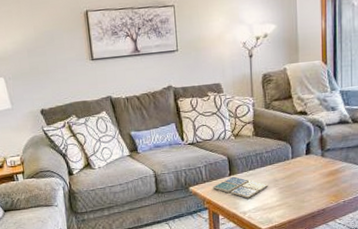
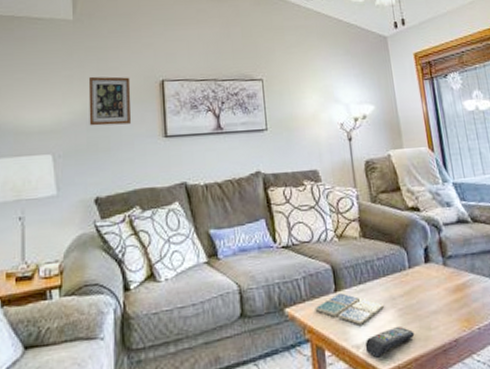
picture frame: none [24,9,63,53] -> present [88,76,132,126]
remote control: none [250,200,291,220] -> present [365,327,415,358]

